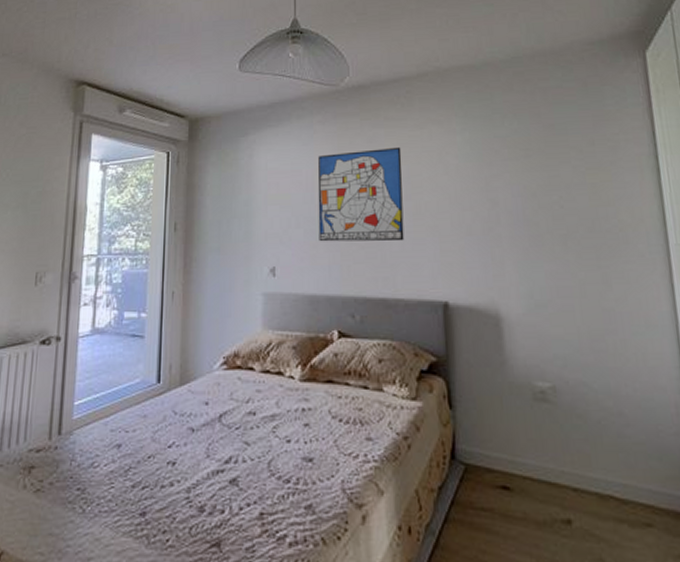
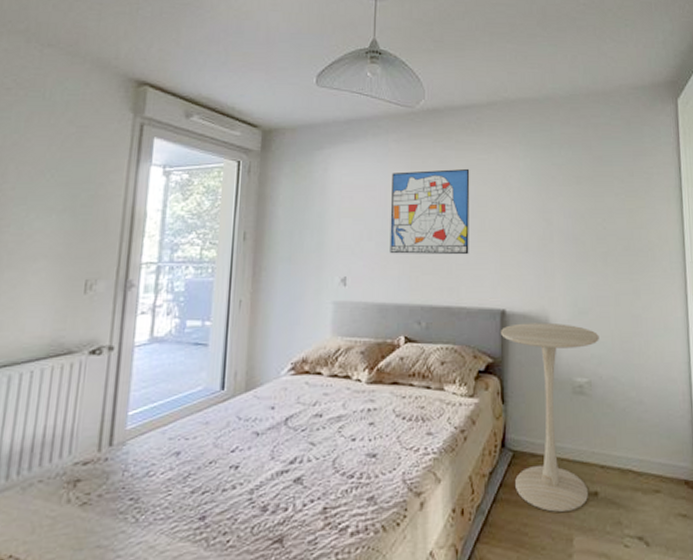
pedestal table: none [444,317,563,542] -> present [501,322,599,513]

